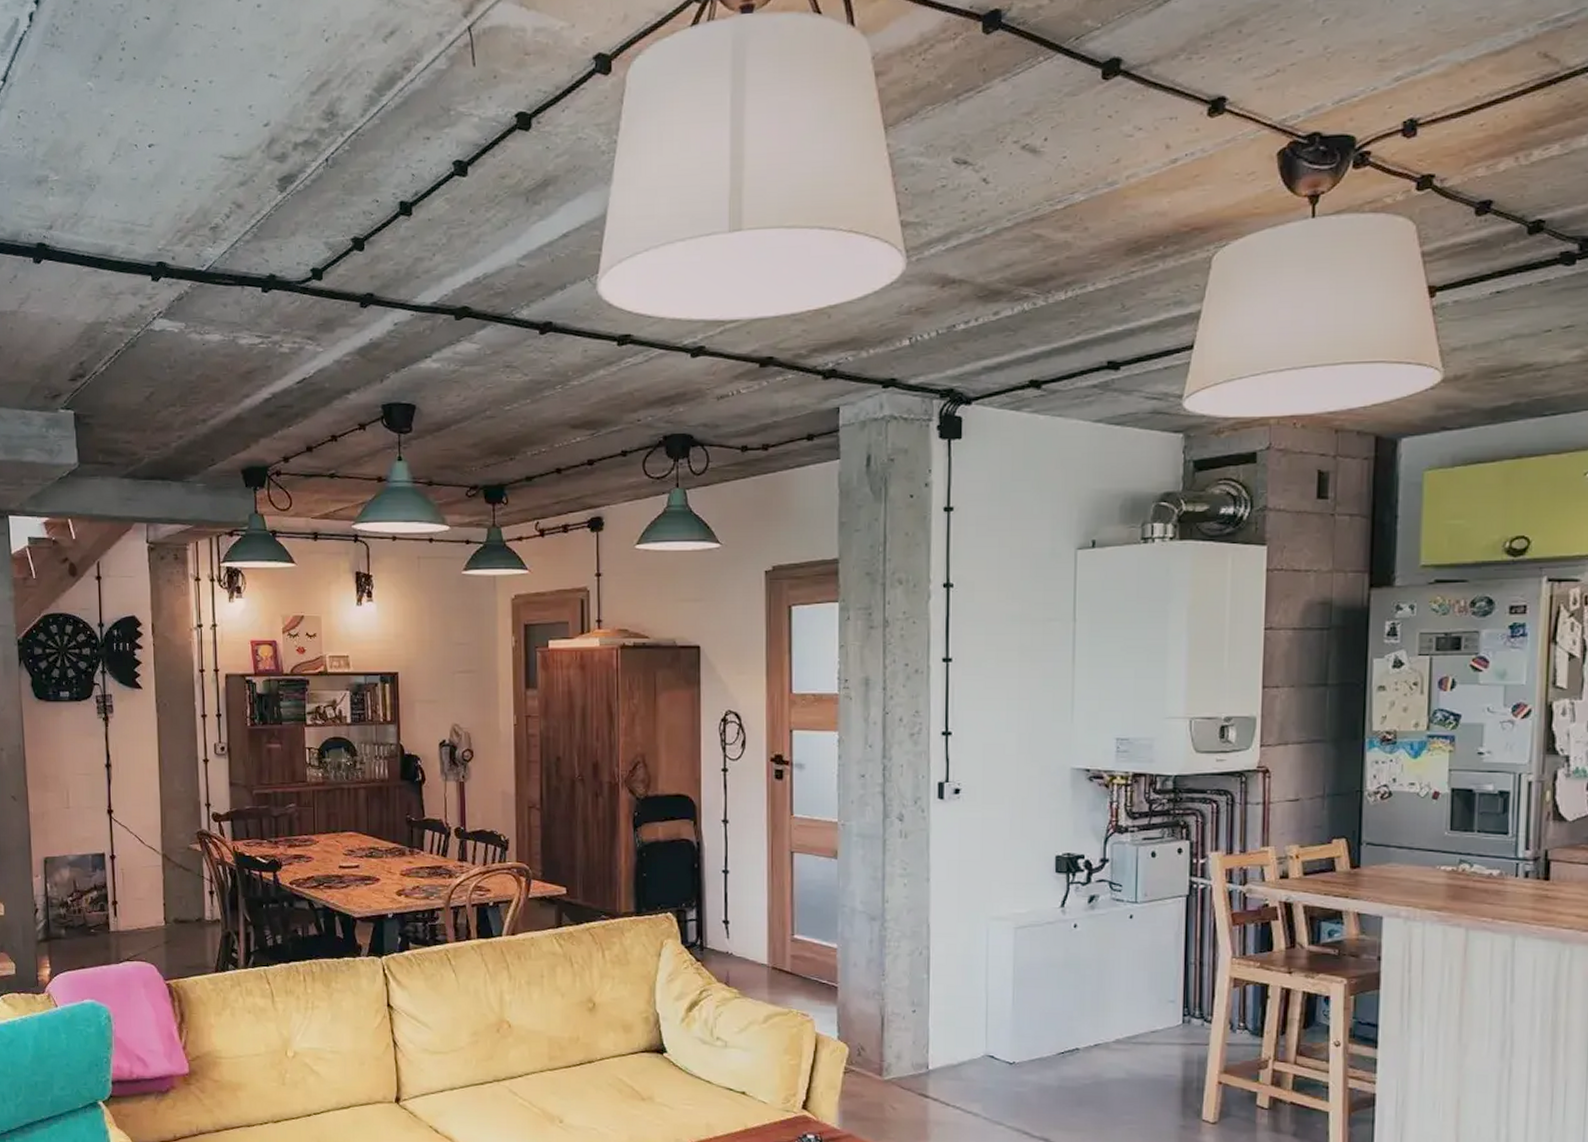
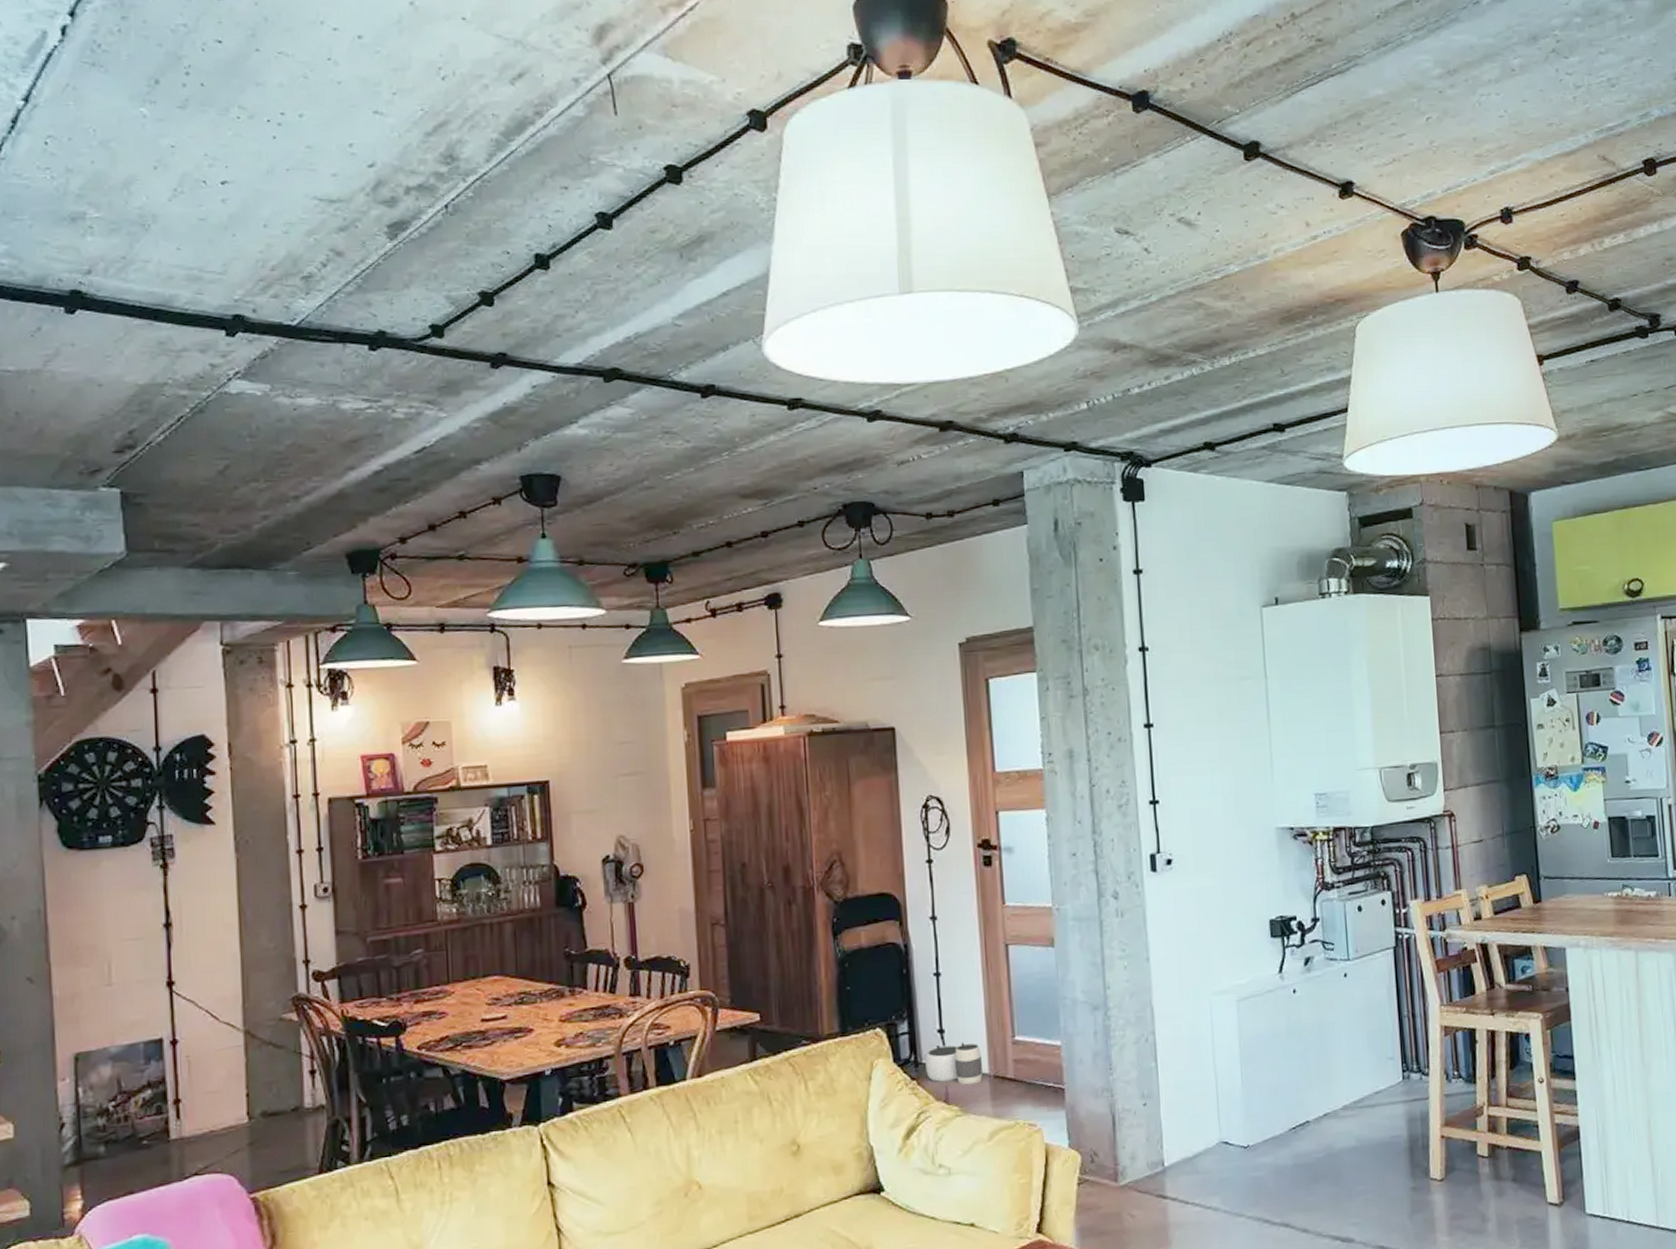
waste basket: none [710,934,763,972] -> present [925,1042,983,1085]

